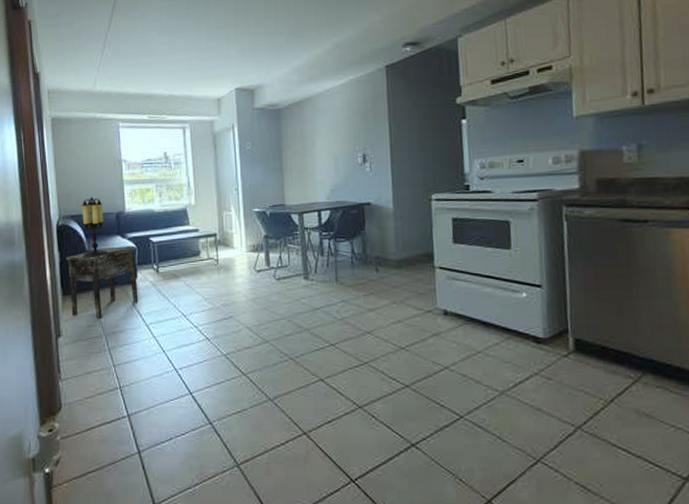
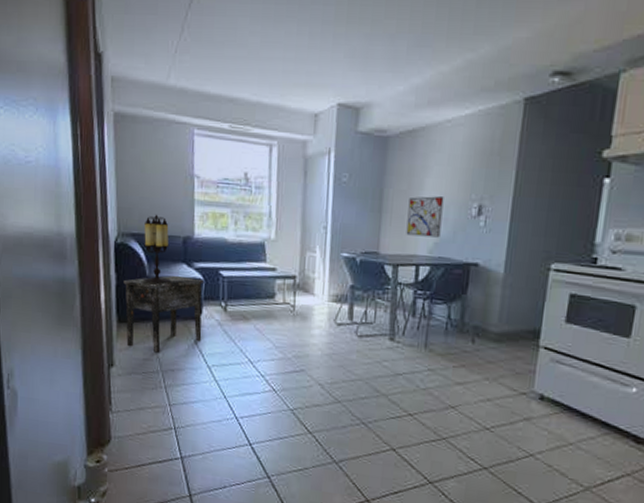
wall art: none [304,151,335,187] -> present [406,196,444,238]

